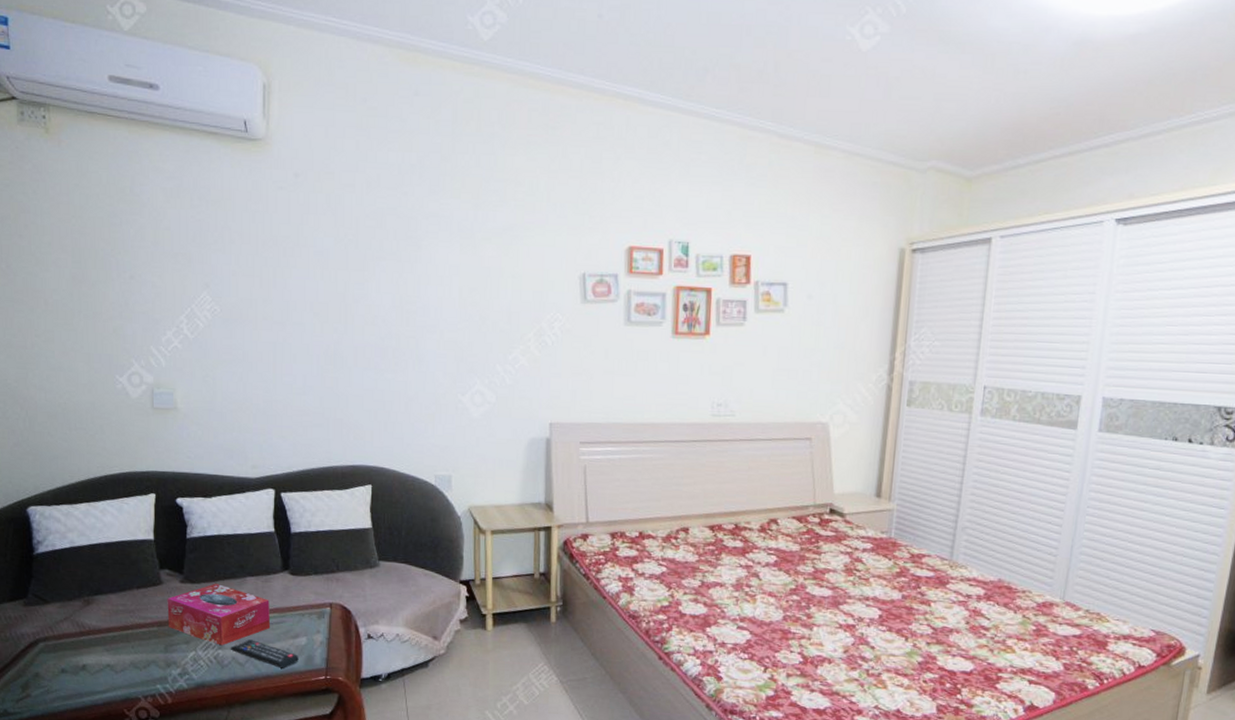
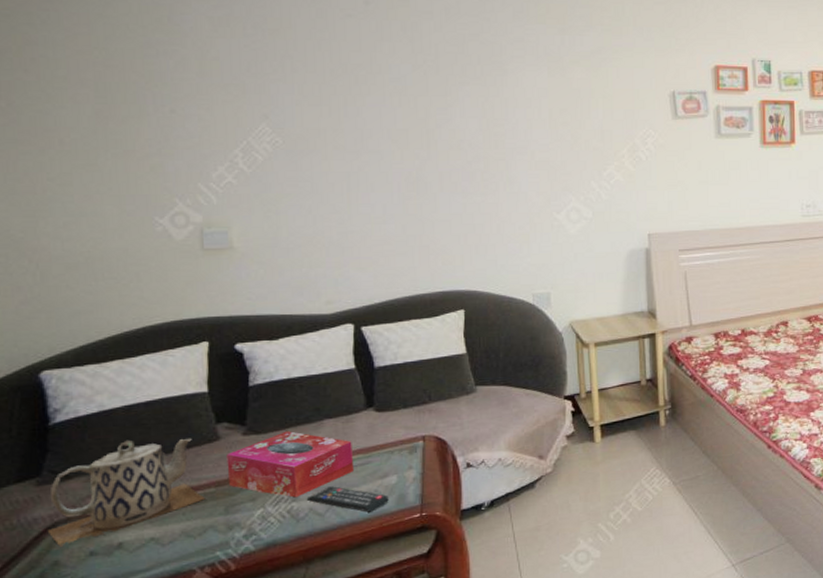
teapot: none [31,575,150,661] -> present [47,438,206,547]

